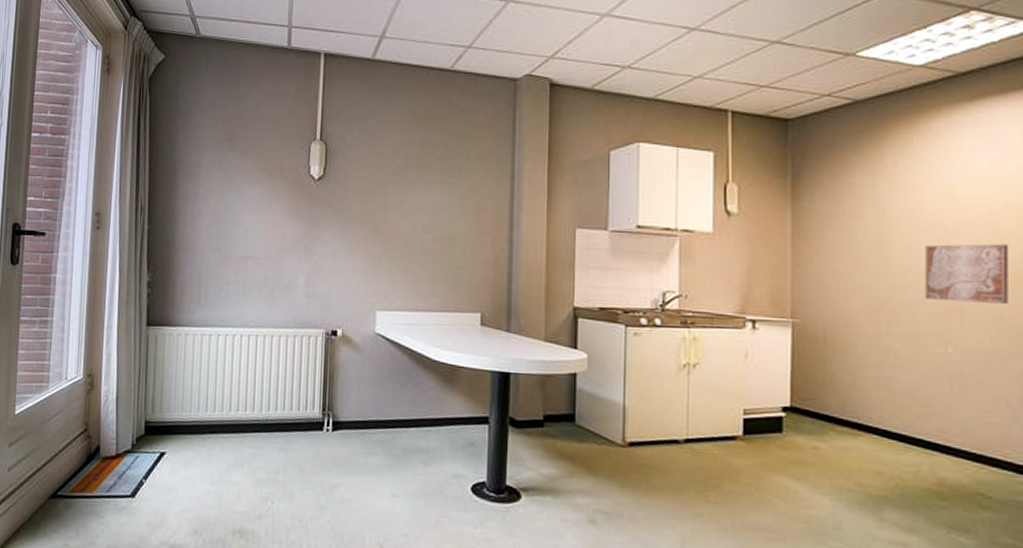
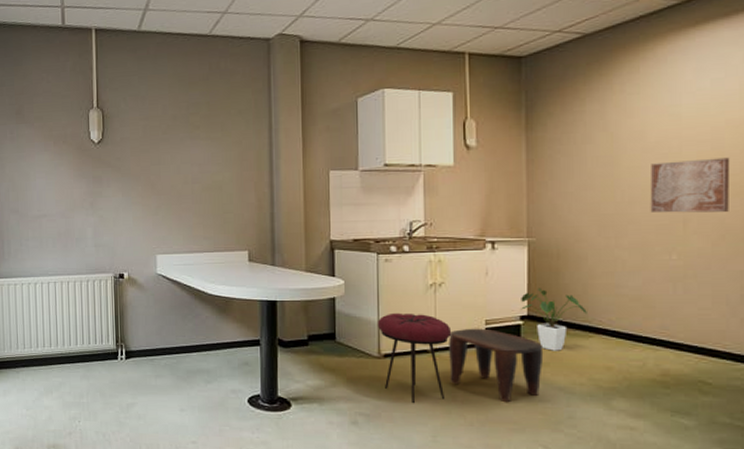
stool: none [623,394,706,503] -> present [378,312,452,404]
stool: none [702,417,808,508] -> present [449,328,544,403]
house plant: none [783,376,856,450] -> present [521,288,587,351]

